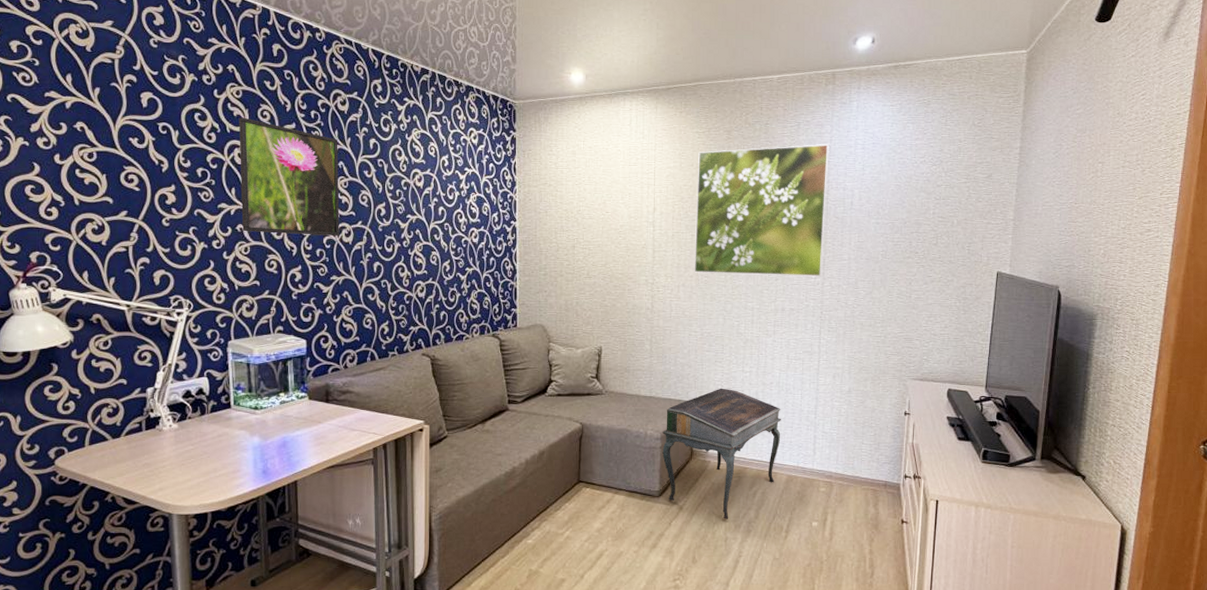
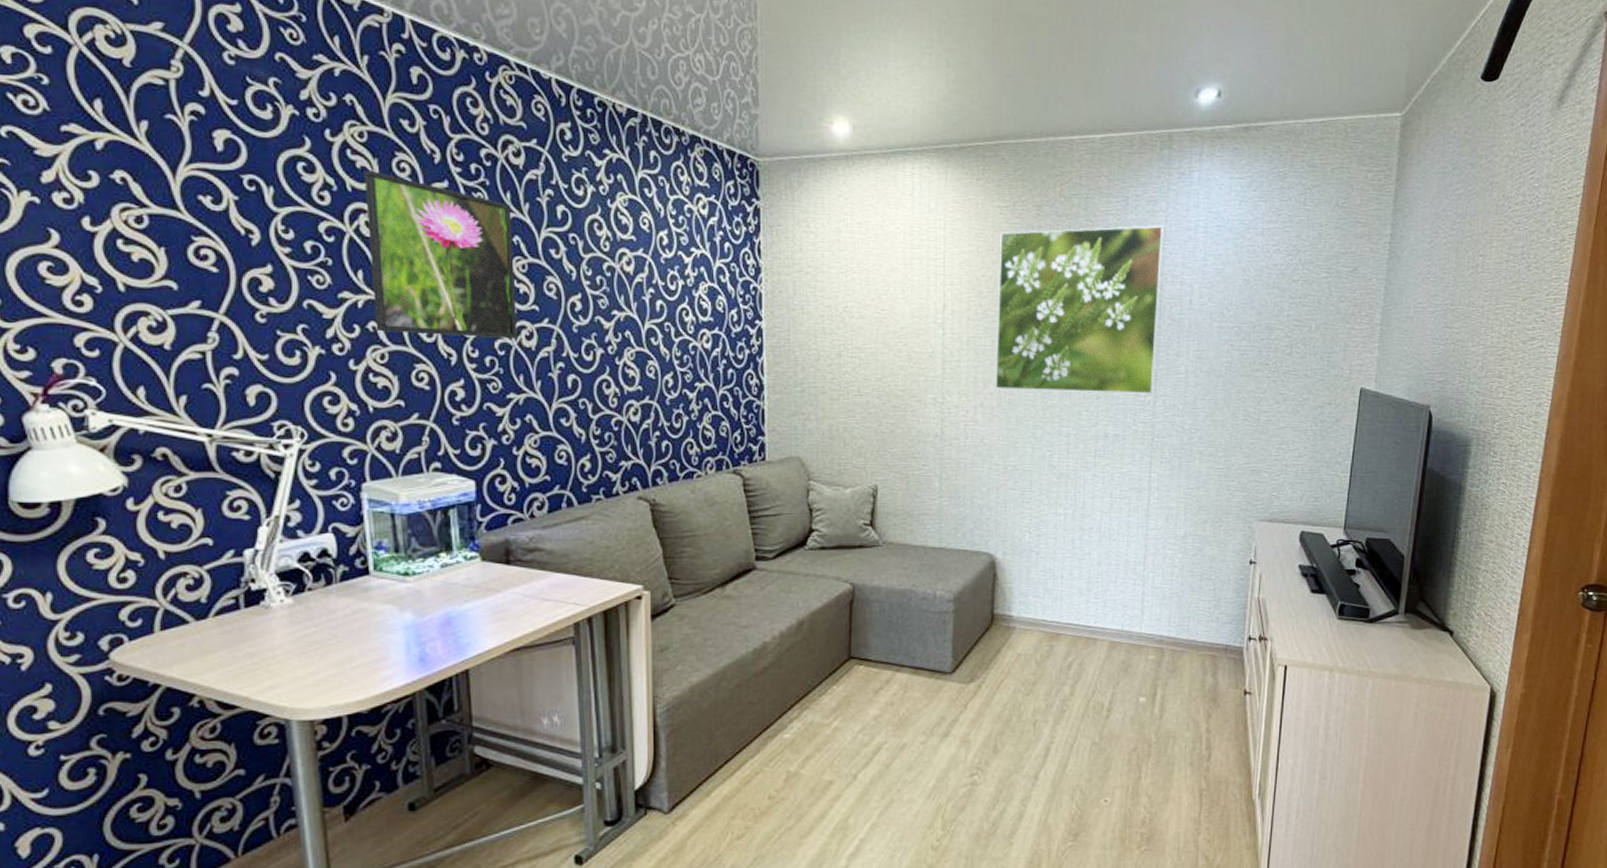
writing desk: present [661,388,782,519] -> none [954,535,1104,698]

